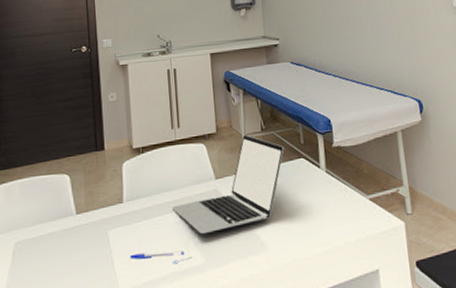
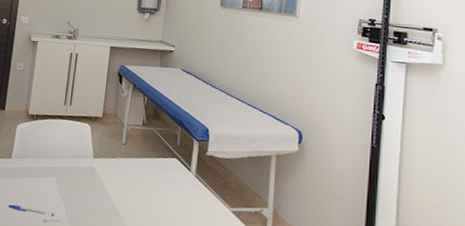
laptop: present [172,134,284,235] -> none [51,124,161,205]

